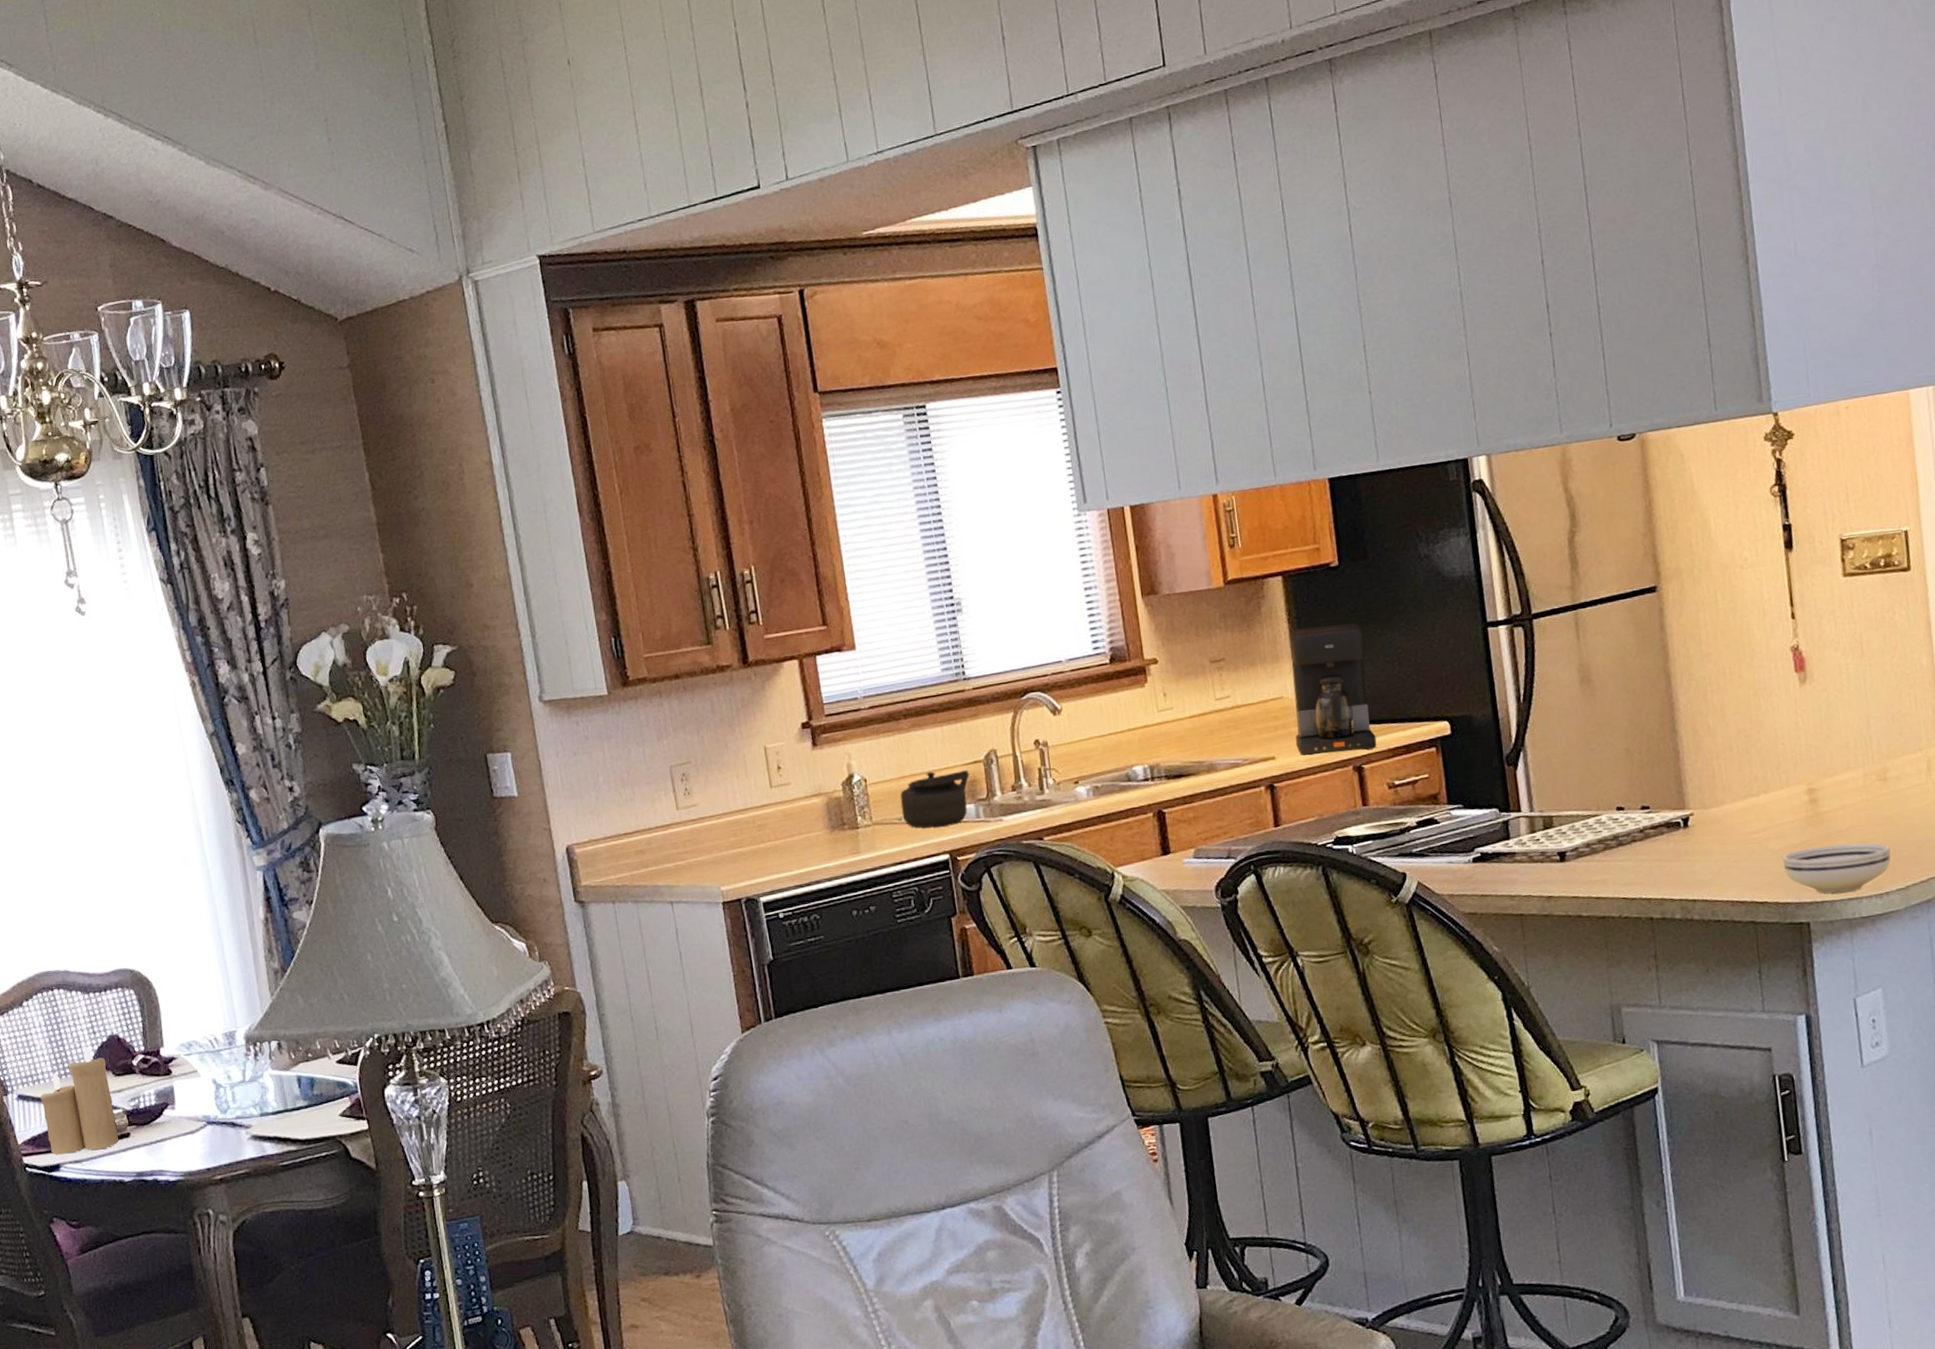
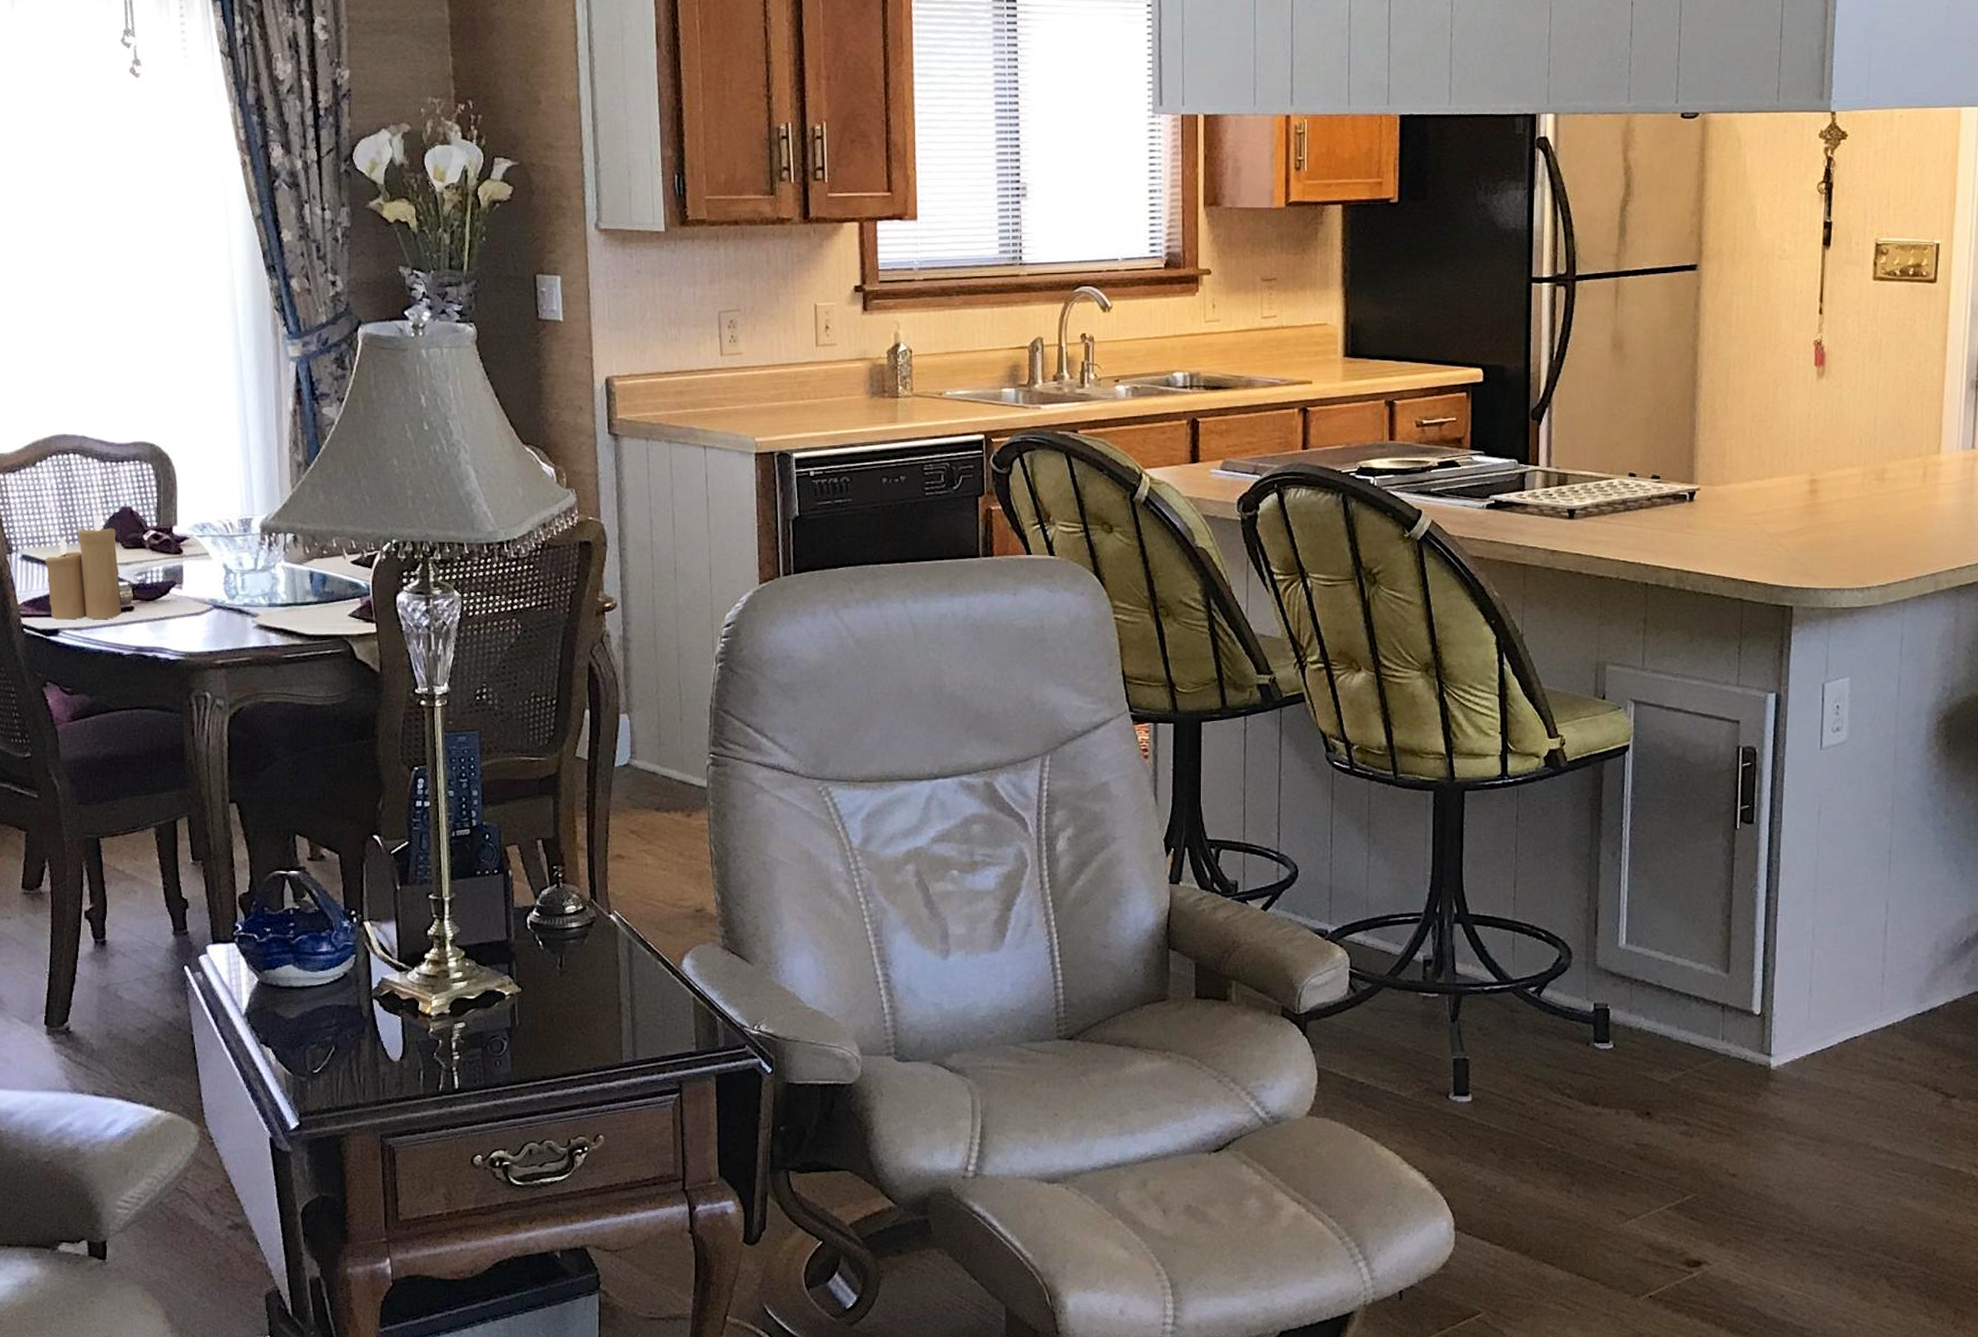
kettle: present [900,770,970,828] -> none [943,351,1014,406]
coffee maker: present [1289,623,1377,756] -> none [1333,259,1413,387]
bowl: present [1782,843,1891,893] -> none [1776,536,1877,582]

